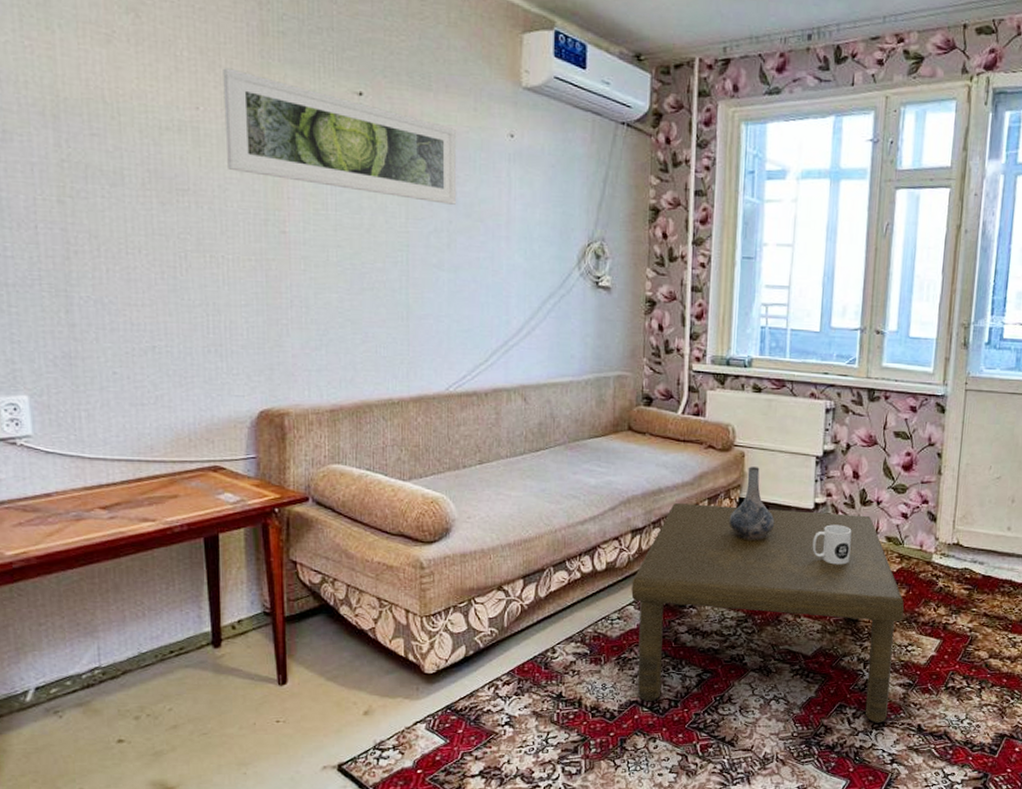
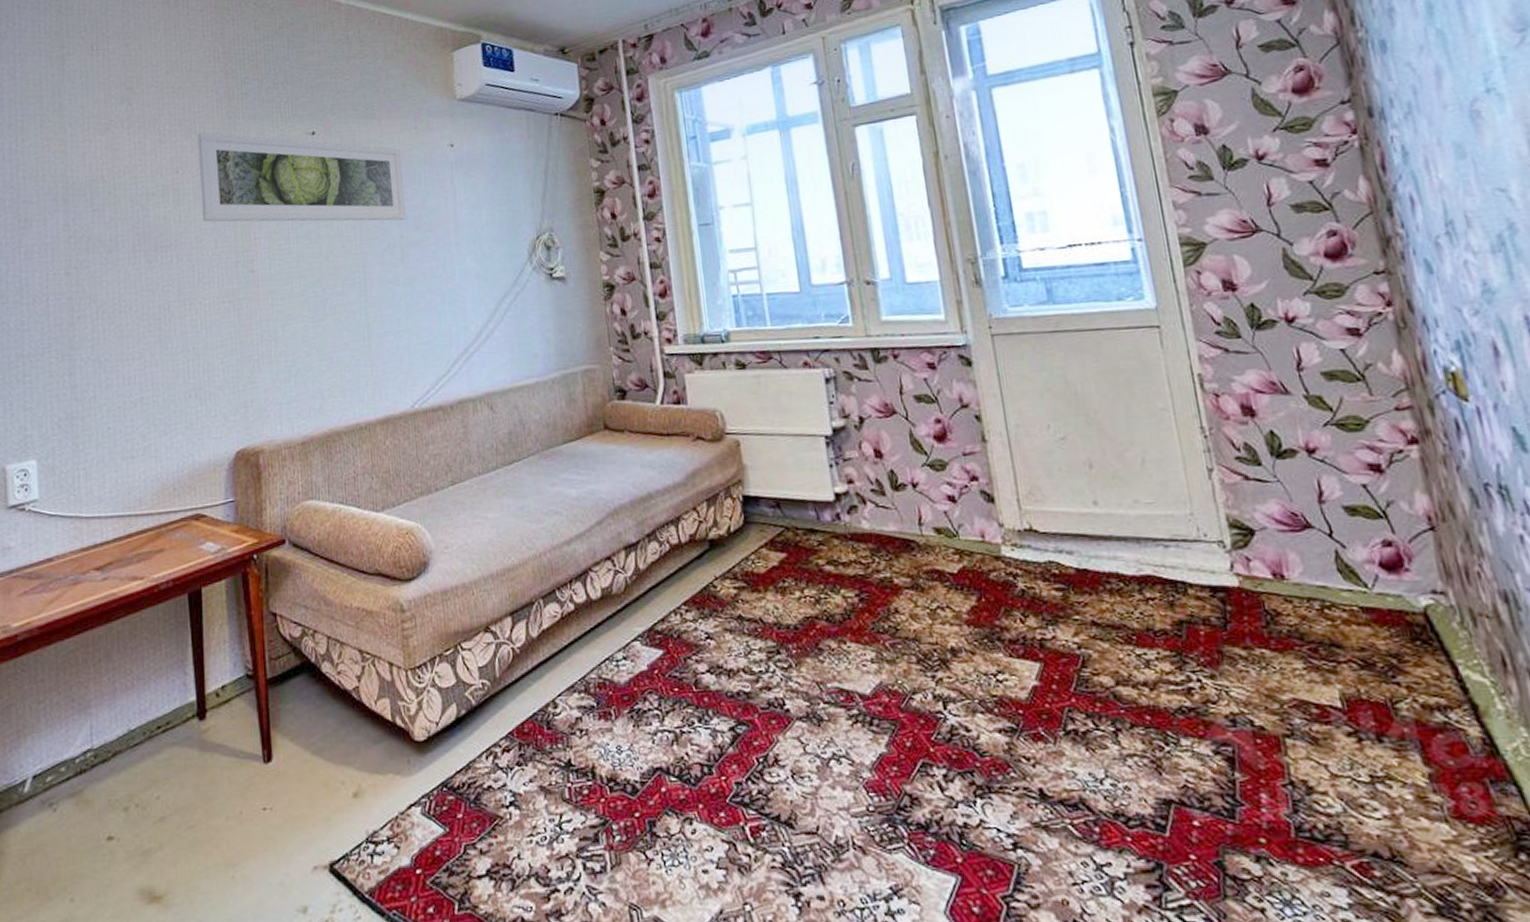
coffee table: present [631,503,905,723] -> none [633,502,993,789]
decorative vase: present [729,467,775,540] -> none [735,456,791,547]
mug: present [812,524,852,565] -> none [841,518,894,570]

